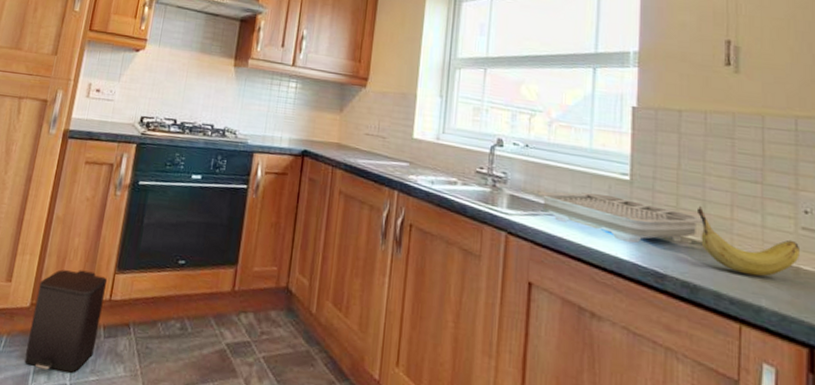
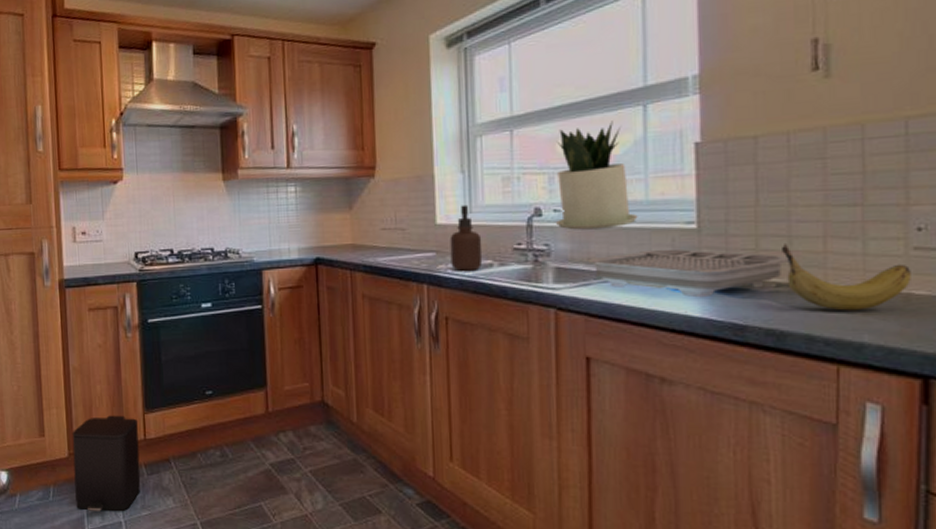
soap dispenser: none [421,125,450,186] -> present [450,204,483,271]
planter: none [514,75,583,168] -> present [556,121,638,230]

